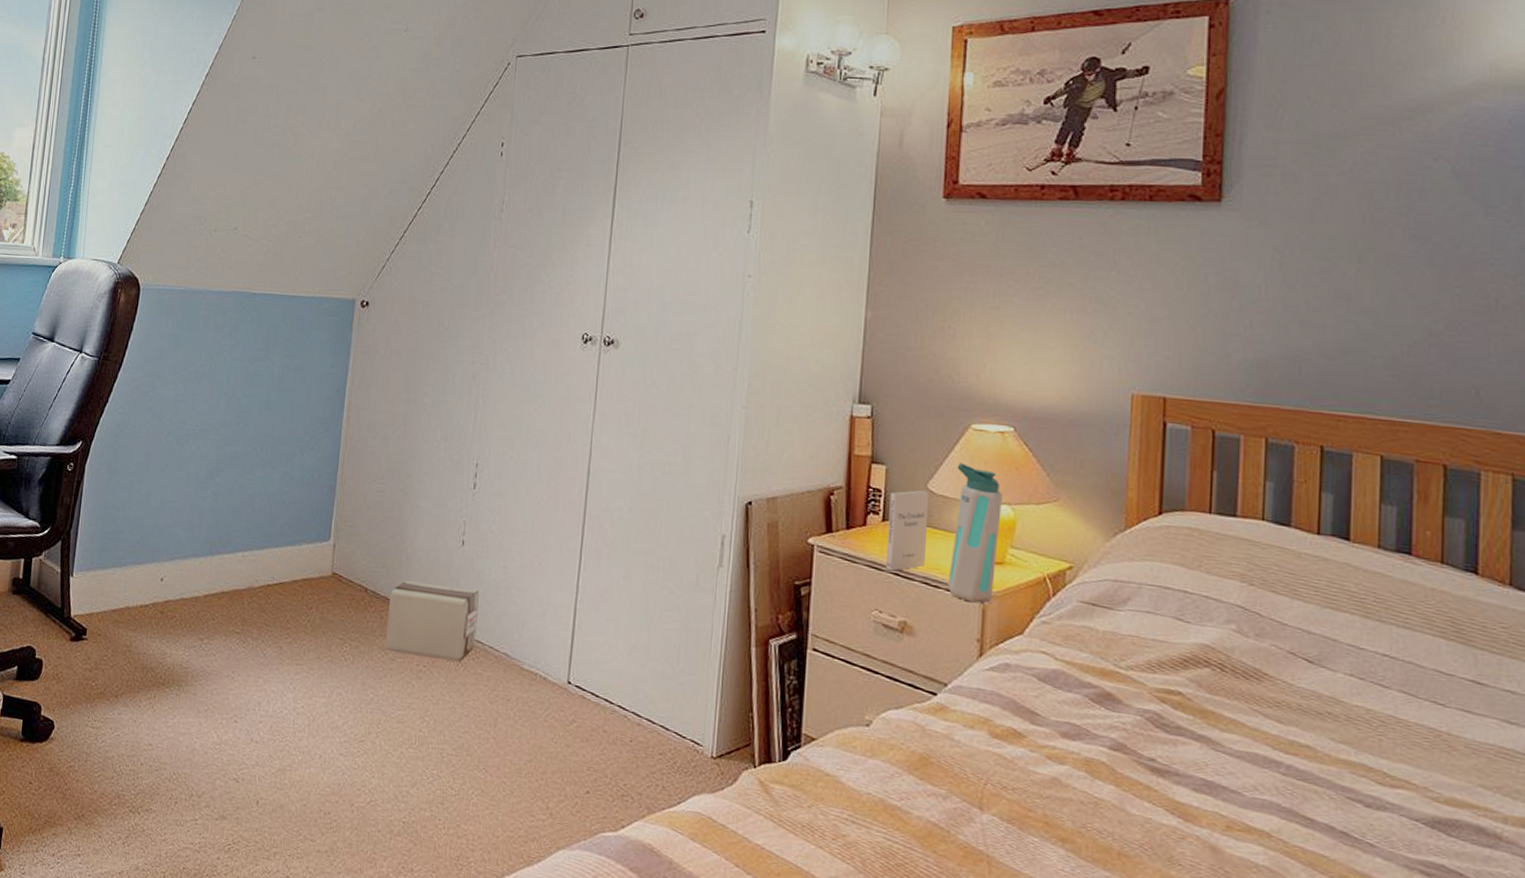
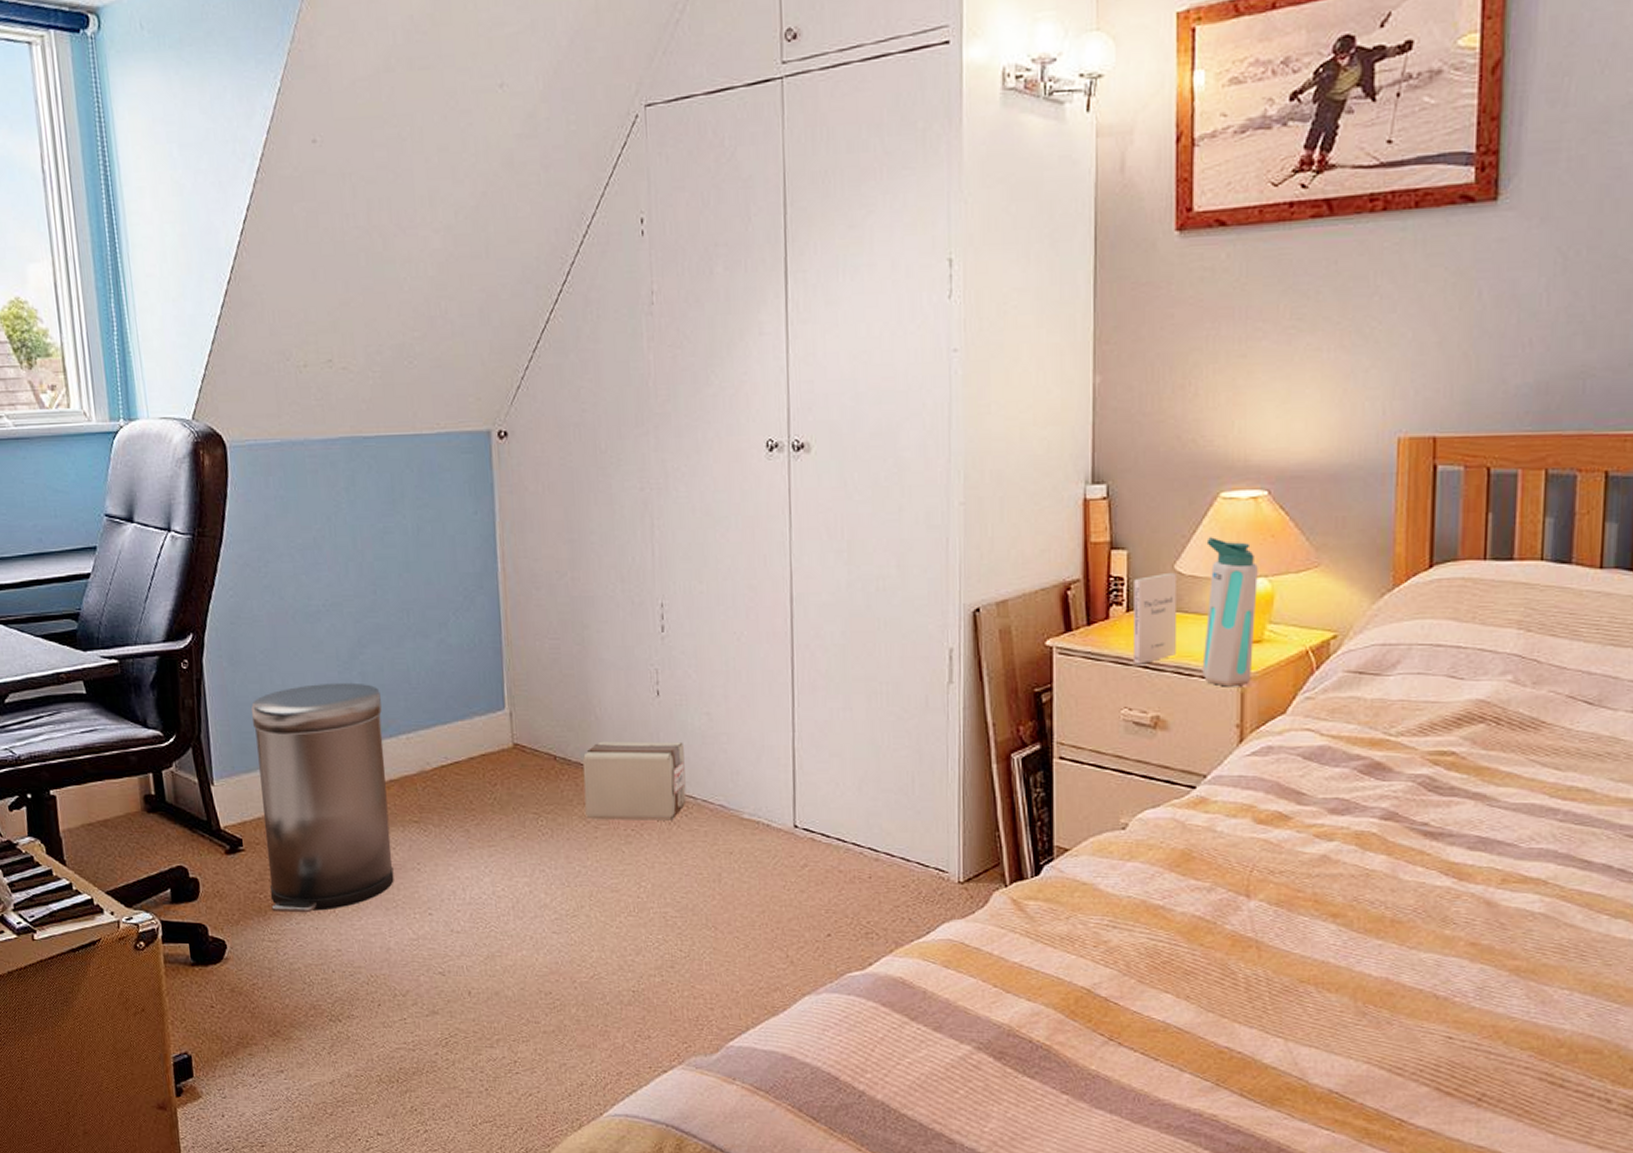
pedal bin: none [99,497,227,705] -> present [251,682,394,913]

